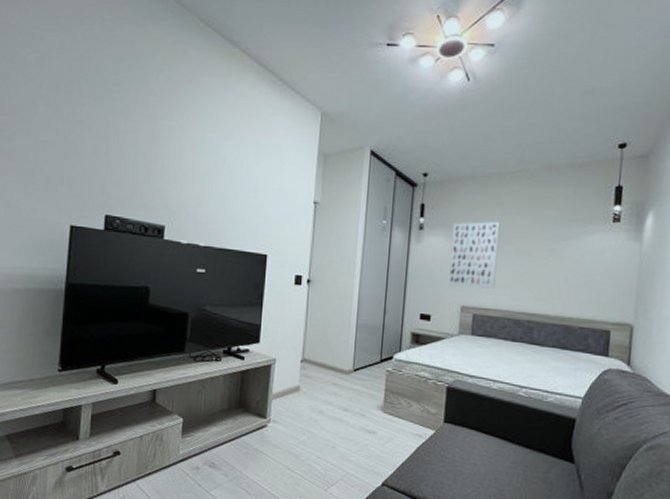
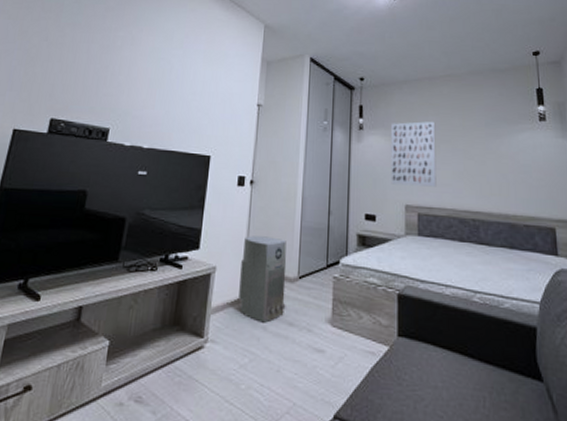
air purifier: none [297,331,343,408] -> present [239,235,287,323]

